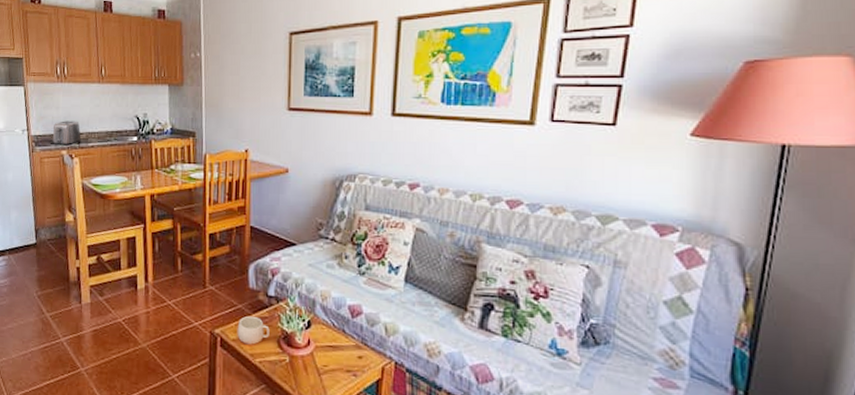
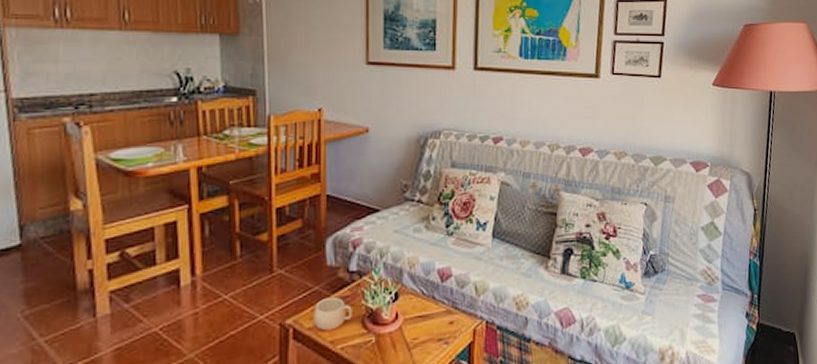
toaster: present [53,121,81,146] -> none [48,78,94,111]

